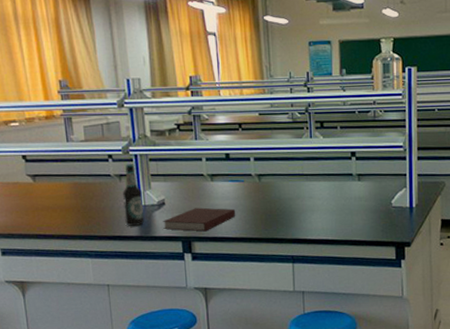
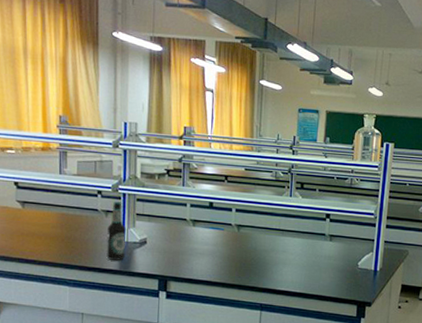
notebook: present [163,207,236,232] -> none [142,249,213,273]

